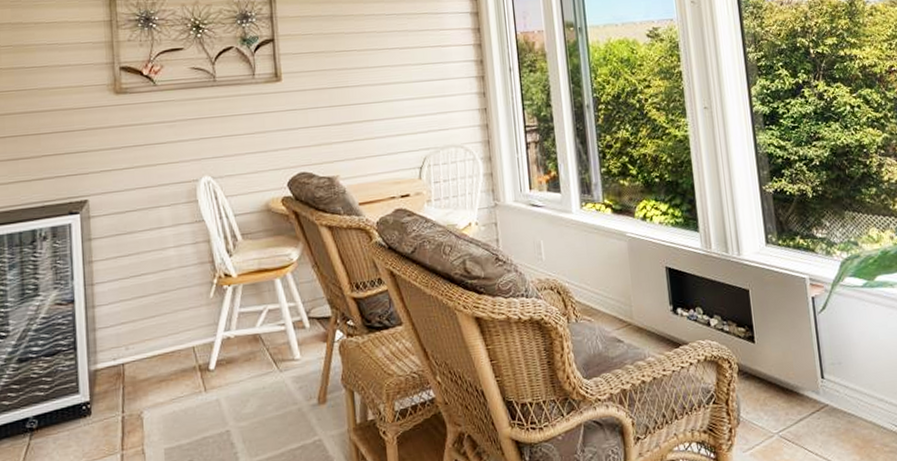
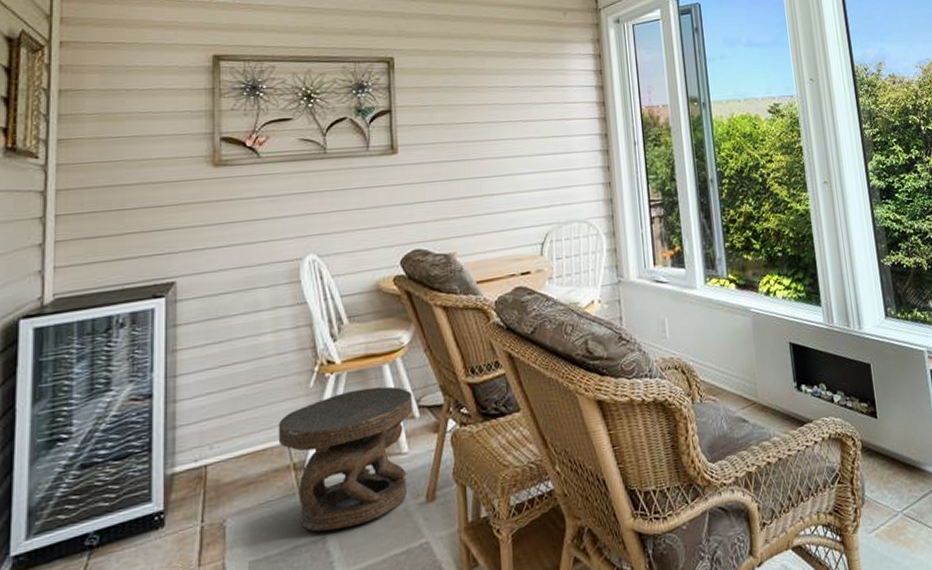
carved stool: none [183,298,304,426] -> present [278,386,413,532]

